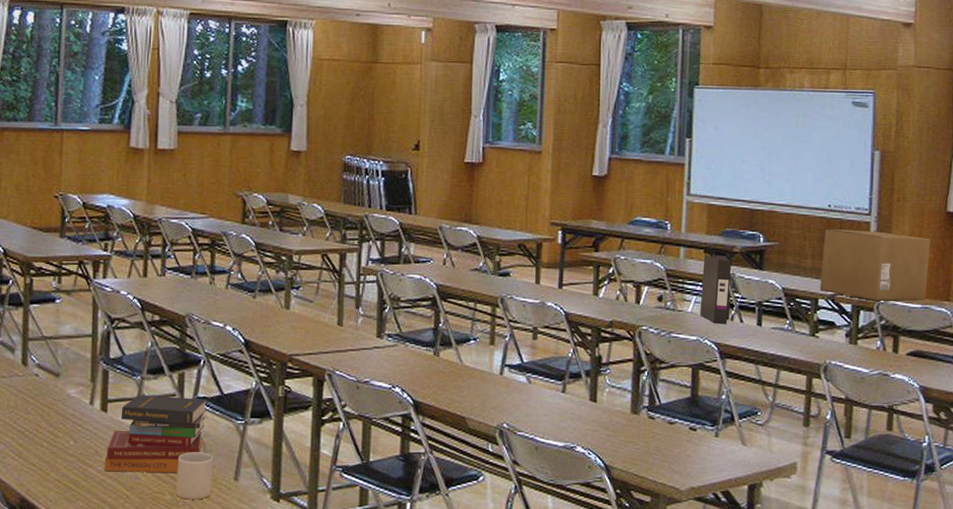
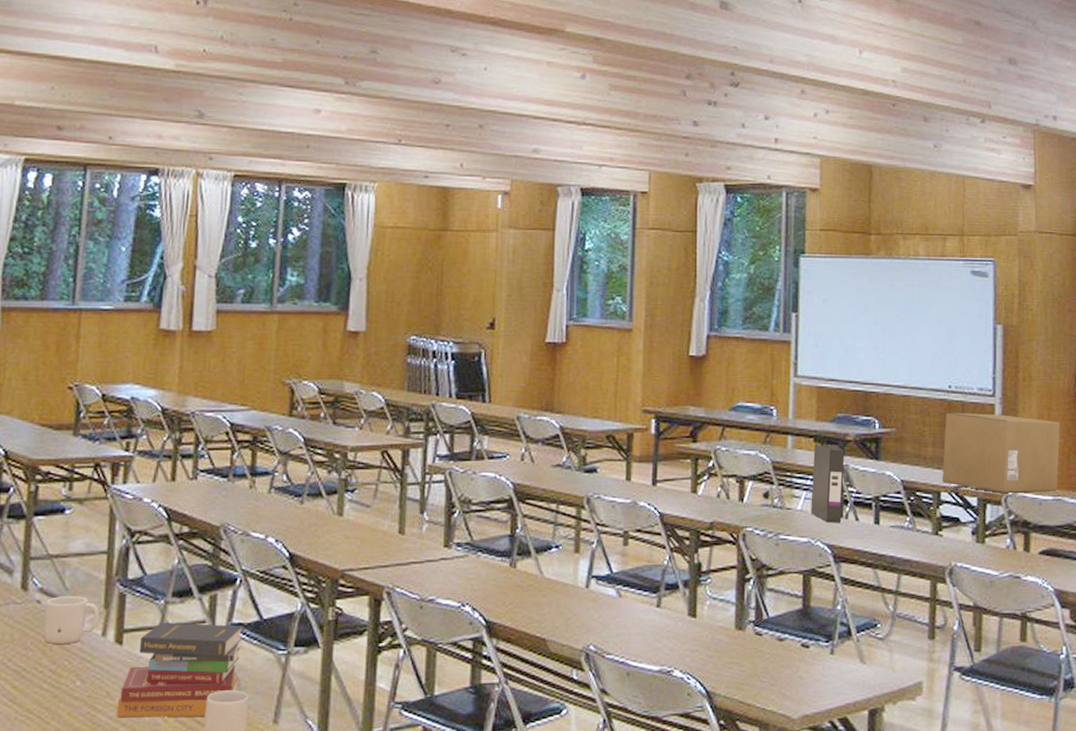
mug: none [42,371,87,410] -> present [43,596,100,644]

